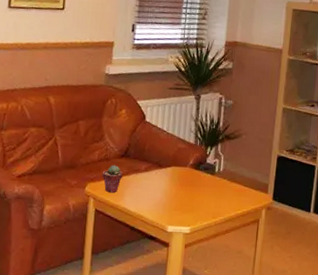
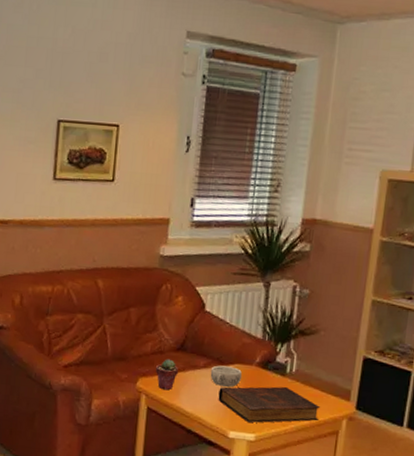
decorative bowl: none [150,168,178,187] -> present [210,365,242,387]
book: none [158,184,244,218] -> present [218,386,321,423]

